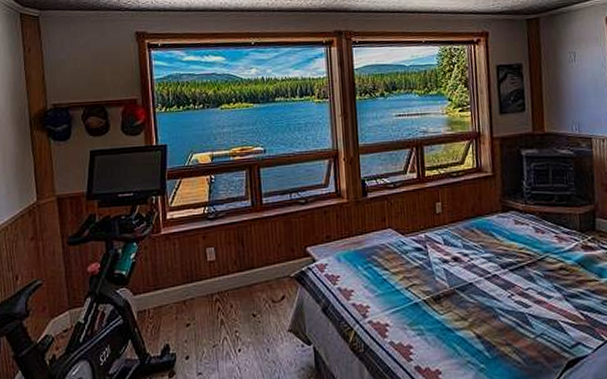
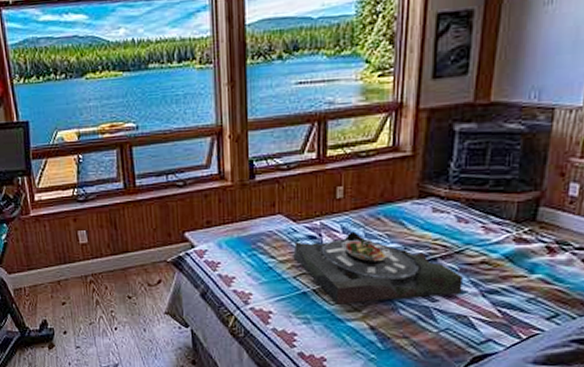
serving tray: none [404,243,549,314] -> present [293,231,463,304]

